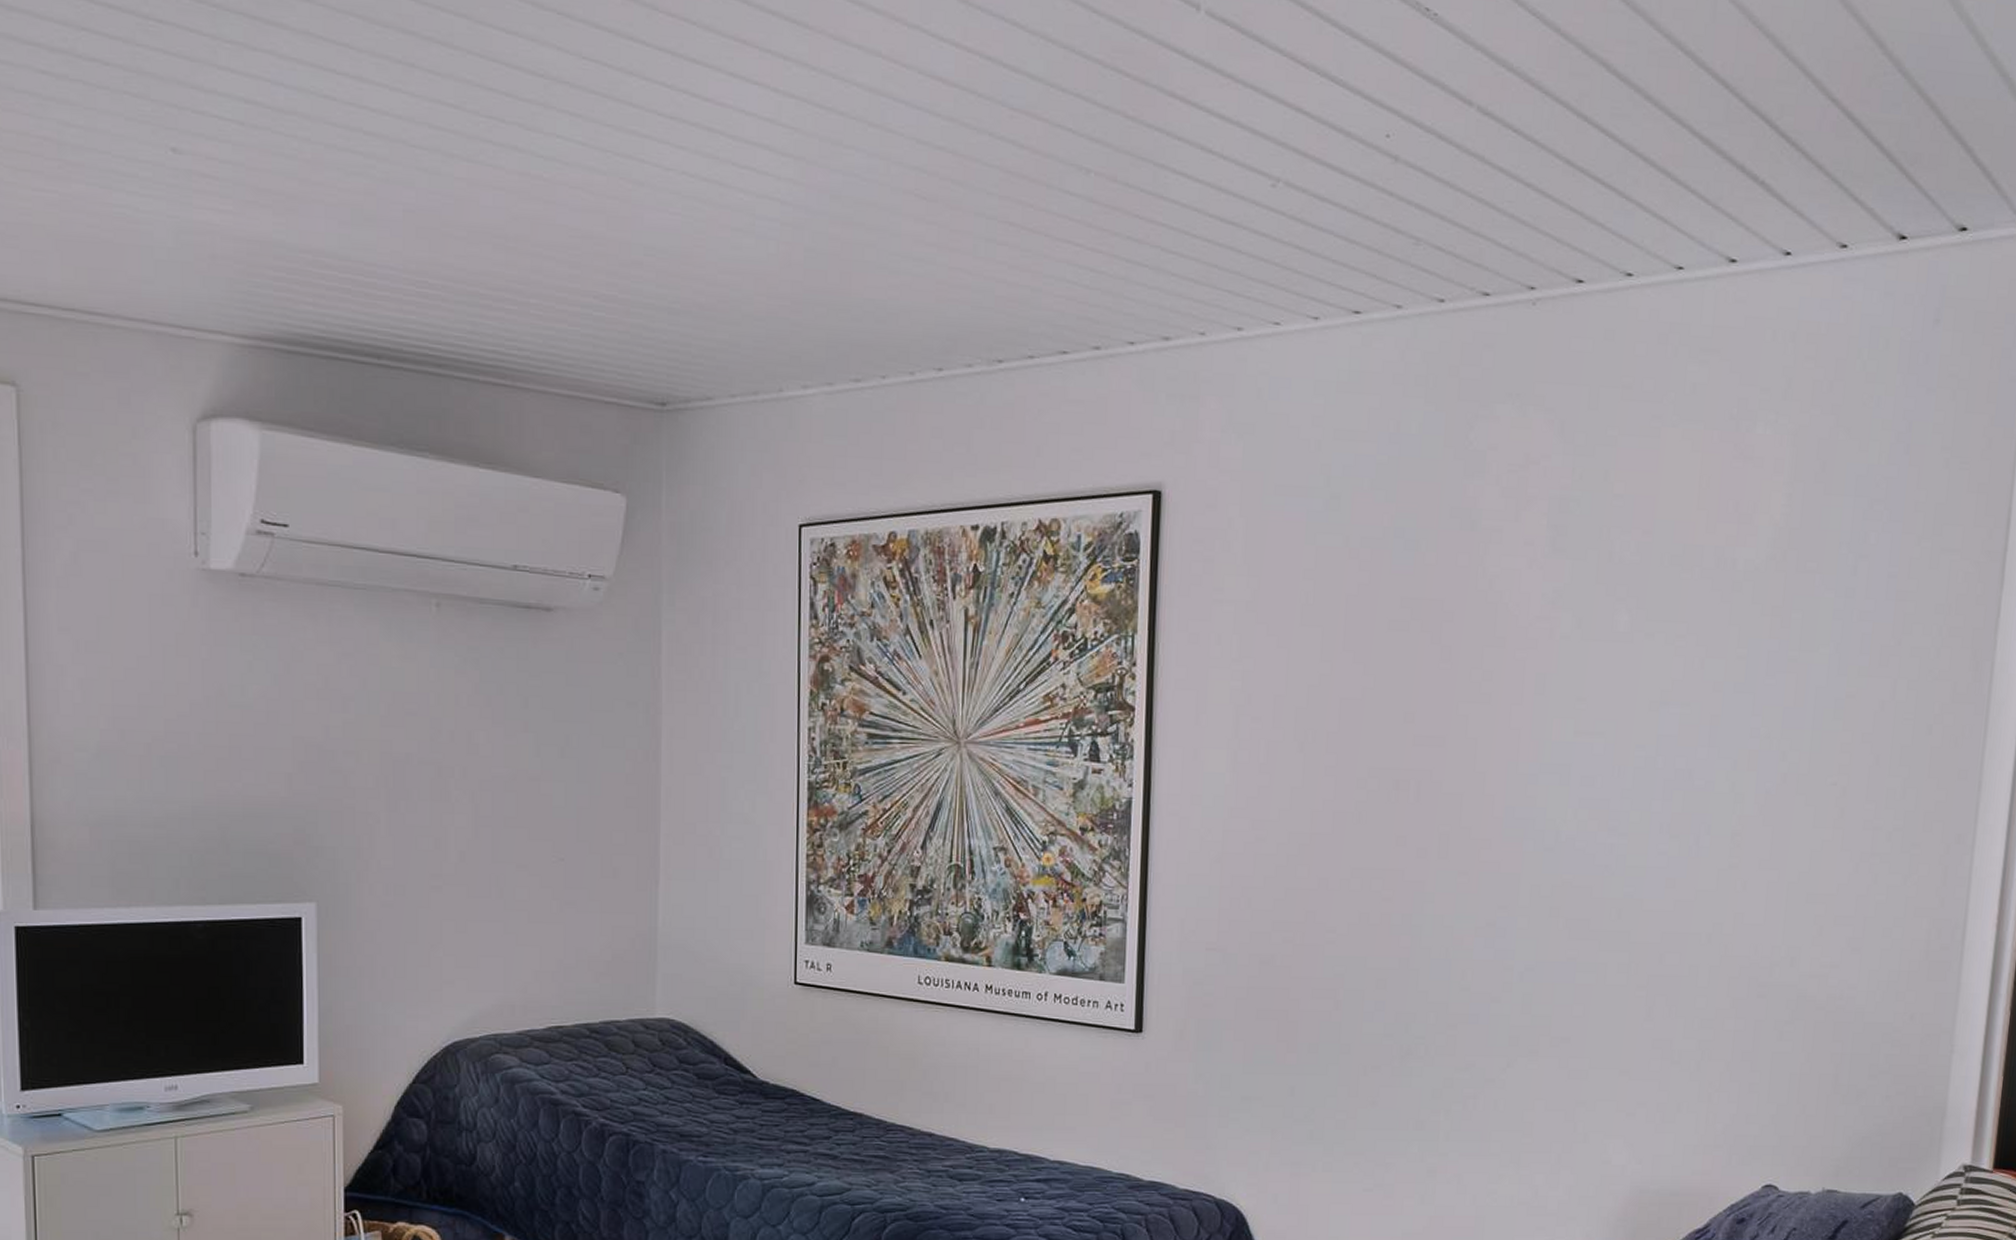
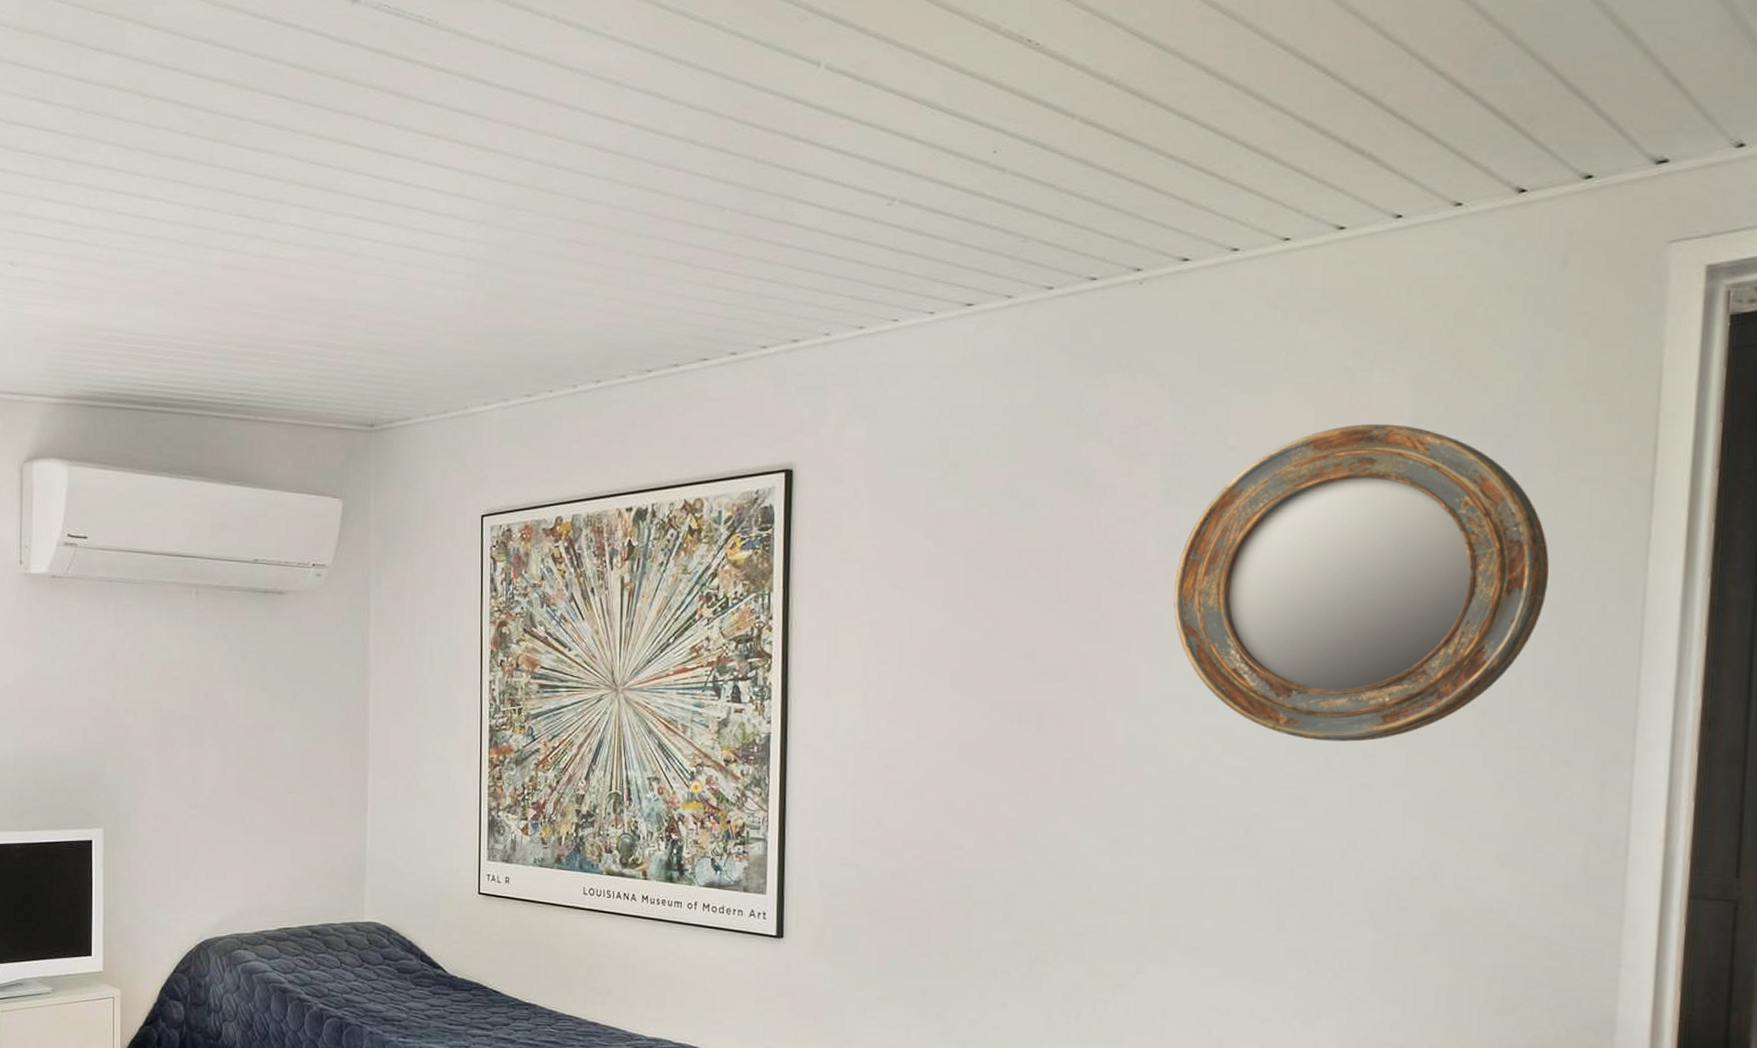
home mirror: none [1556,478,1910,820] -> present [1174,424,1549,742]

